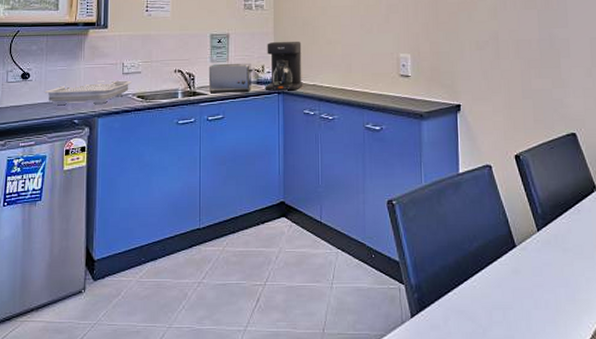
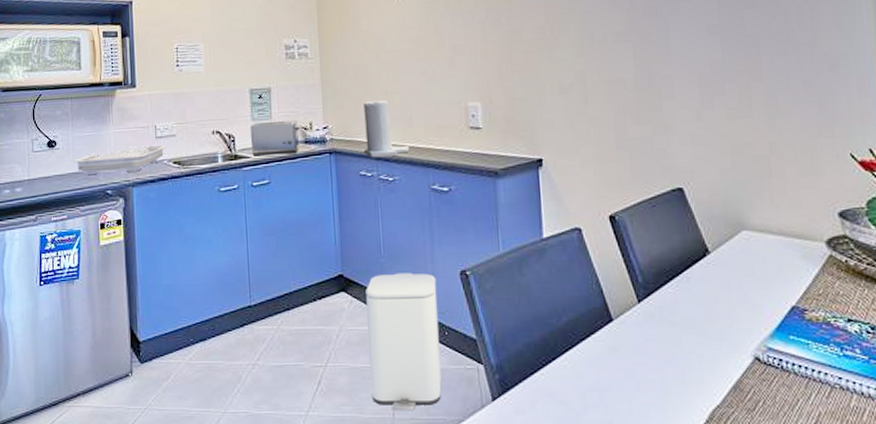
coffee maker: present [265,41,303,91] -> none [314,93,358,152]
pedal bin: none [304,201,368,327] -> present [366,272,442,411]
paper towel: none [308,49,349,99] -> present [364,101,410,158]

